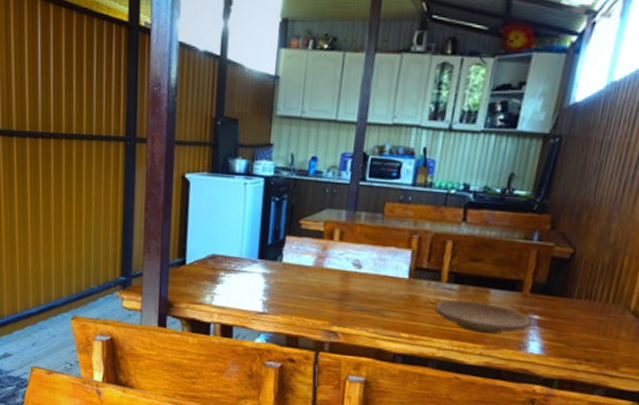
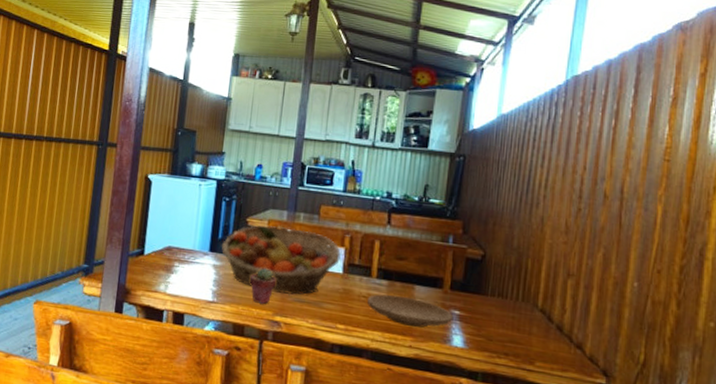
fruit basket: none [271,227,407,303] -> present [221,225,341,295]
potted succulent: none [303,275,334,314] -> present [249,268,277,304]

